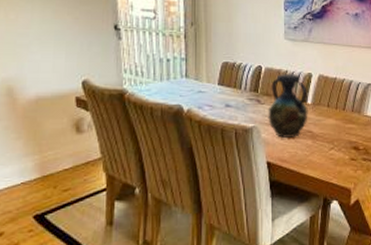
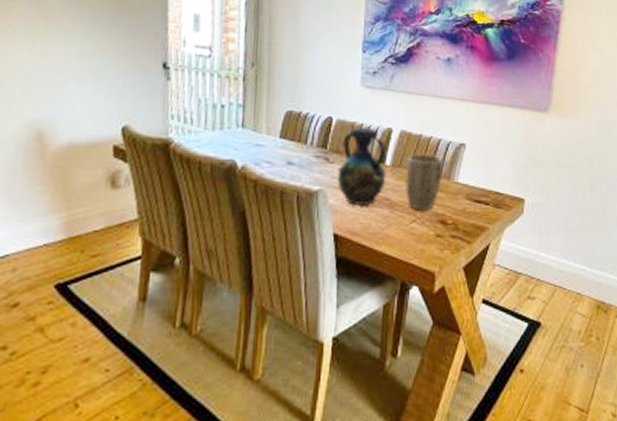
plant pot: none [323,93,354,140] -> present [404,154,443,211]

